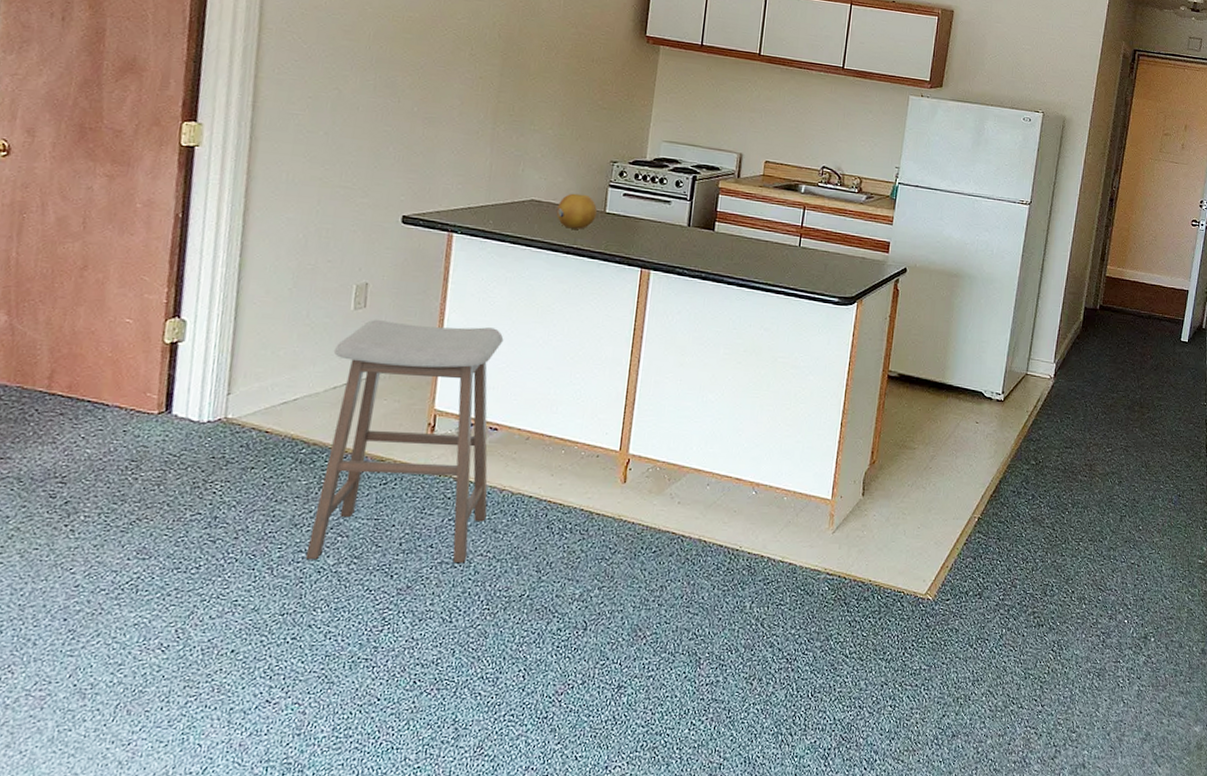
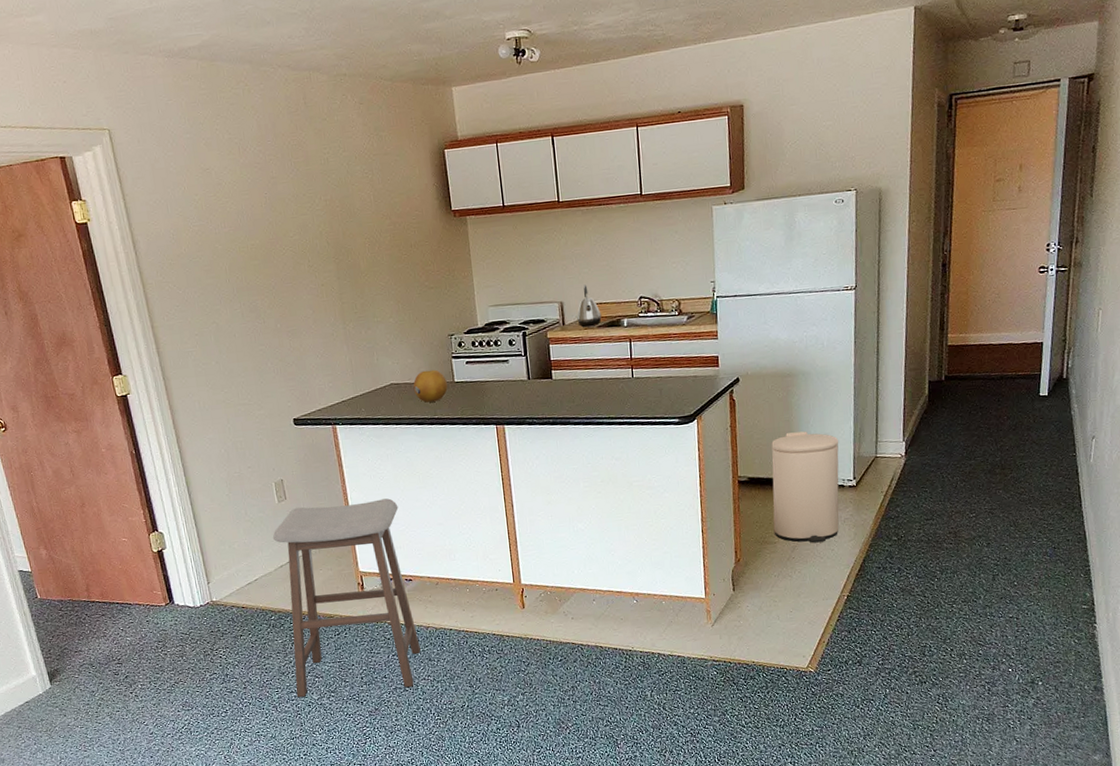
kettle: none [753,141,780,185] -> present [577,284,602,327]
pedal bin: none [915,334,994,456] -> present [771,431,839,543]

